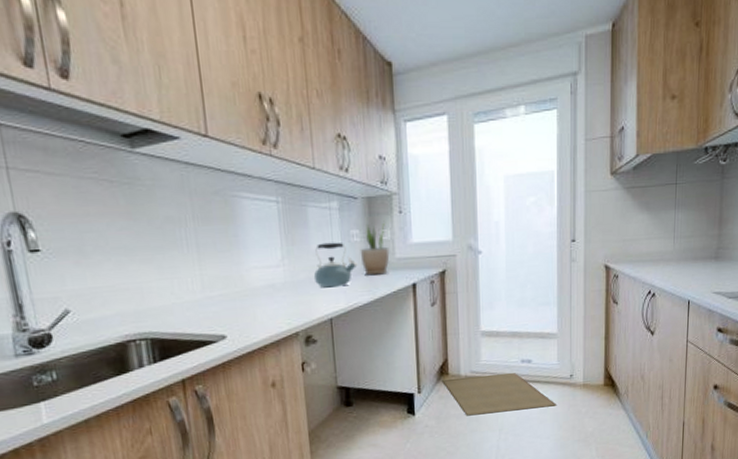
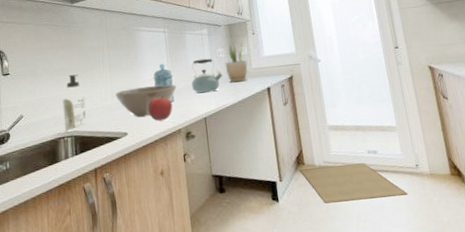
soap dispenser: none [128,255,165,335] -> present [62,74,86,133]
bowl: none [207,274,294,317] -> present [115,84,177,118]
fruit: none [254,289,288,322] -> present [148,95,173,122]
canister: none [261,246,290,298] -> present [153,63,174,103]

